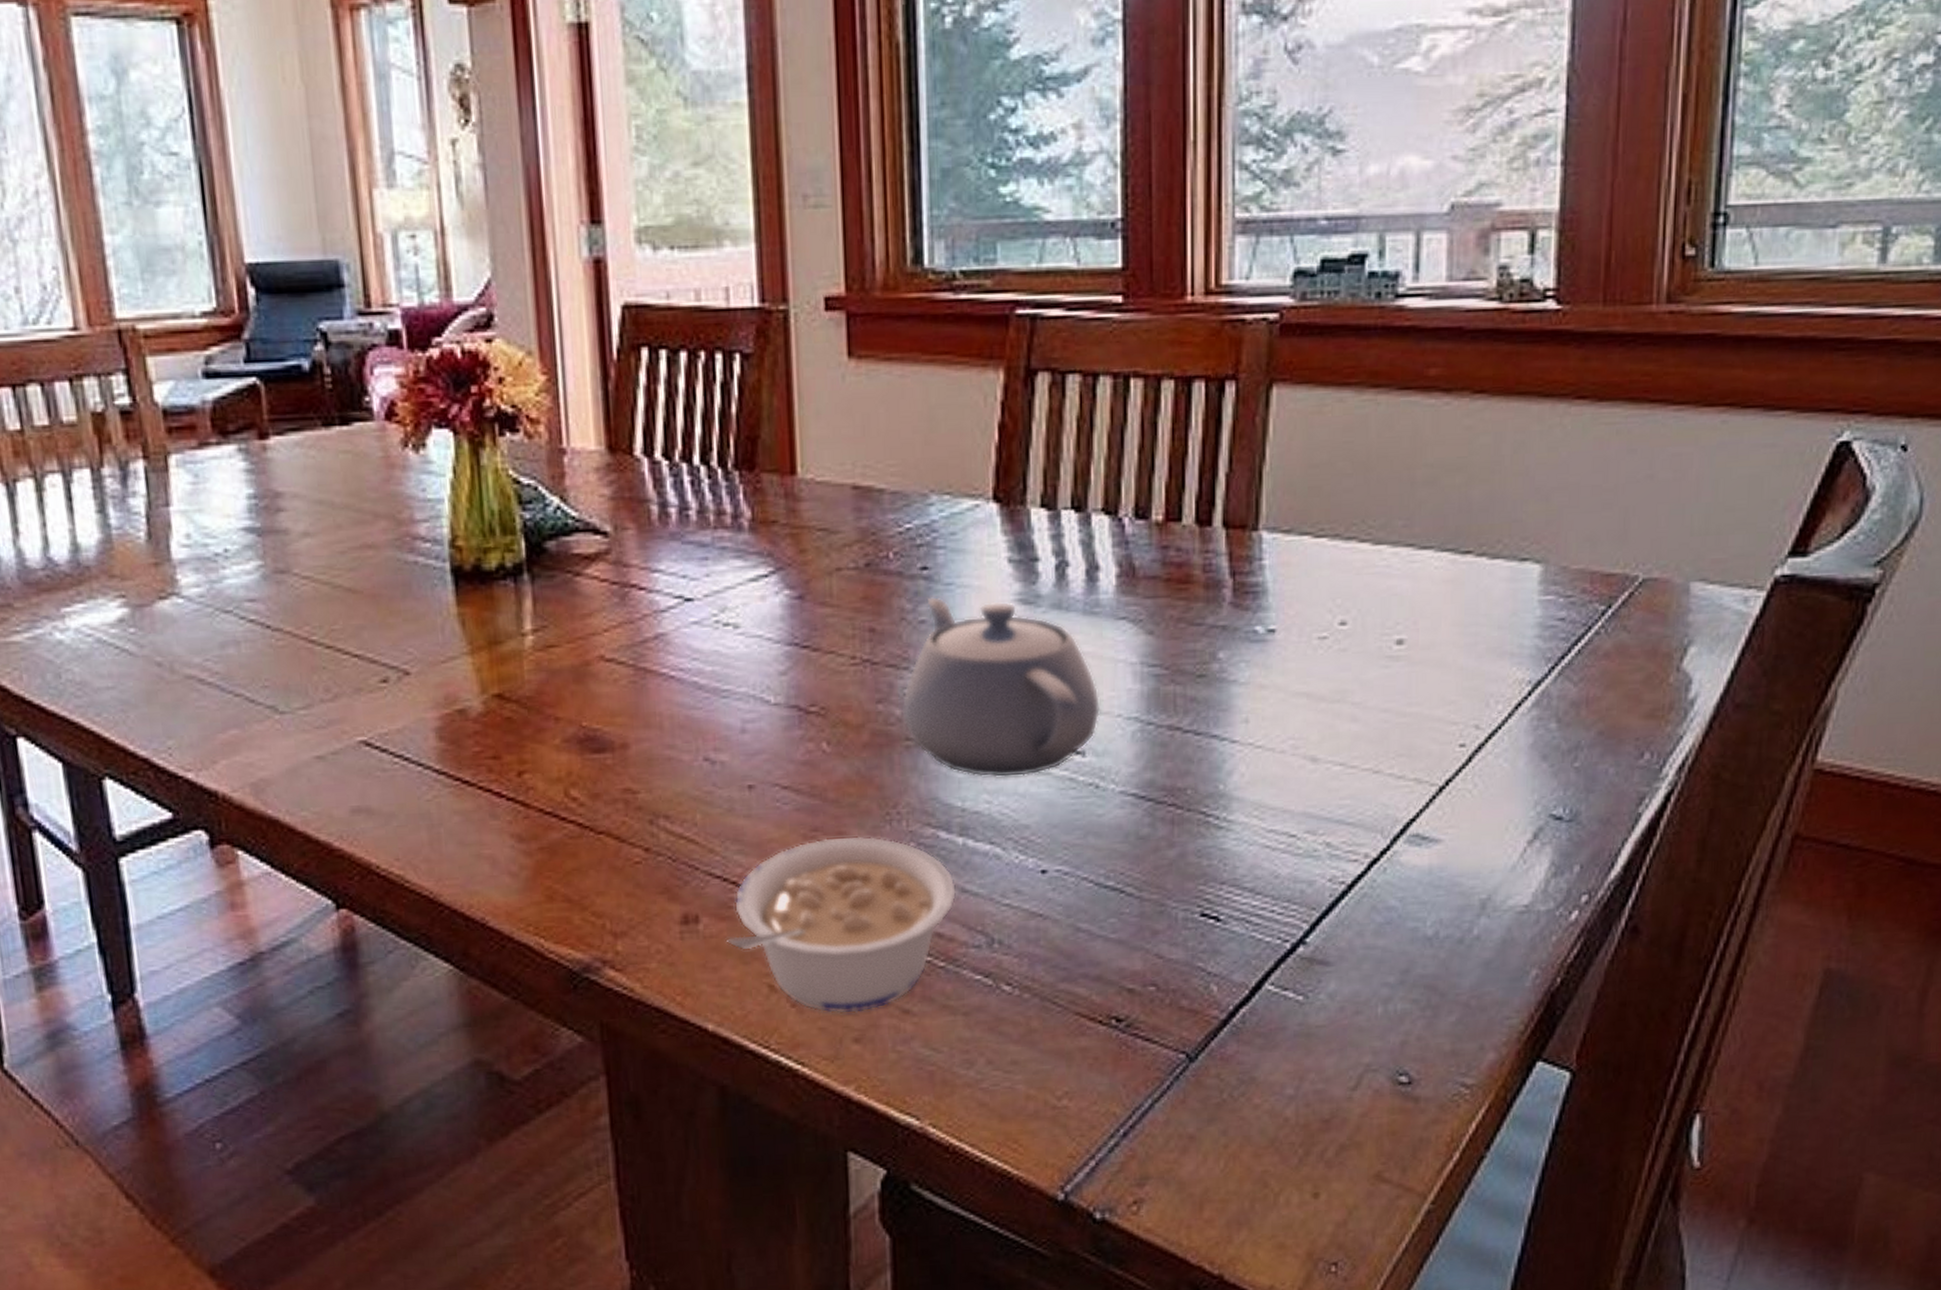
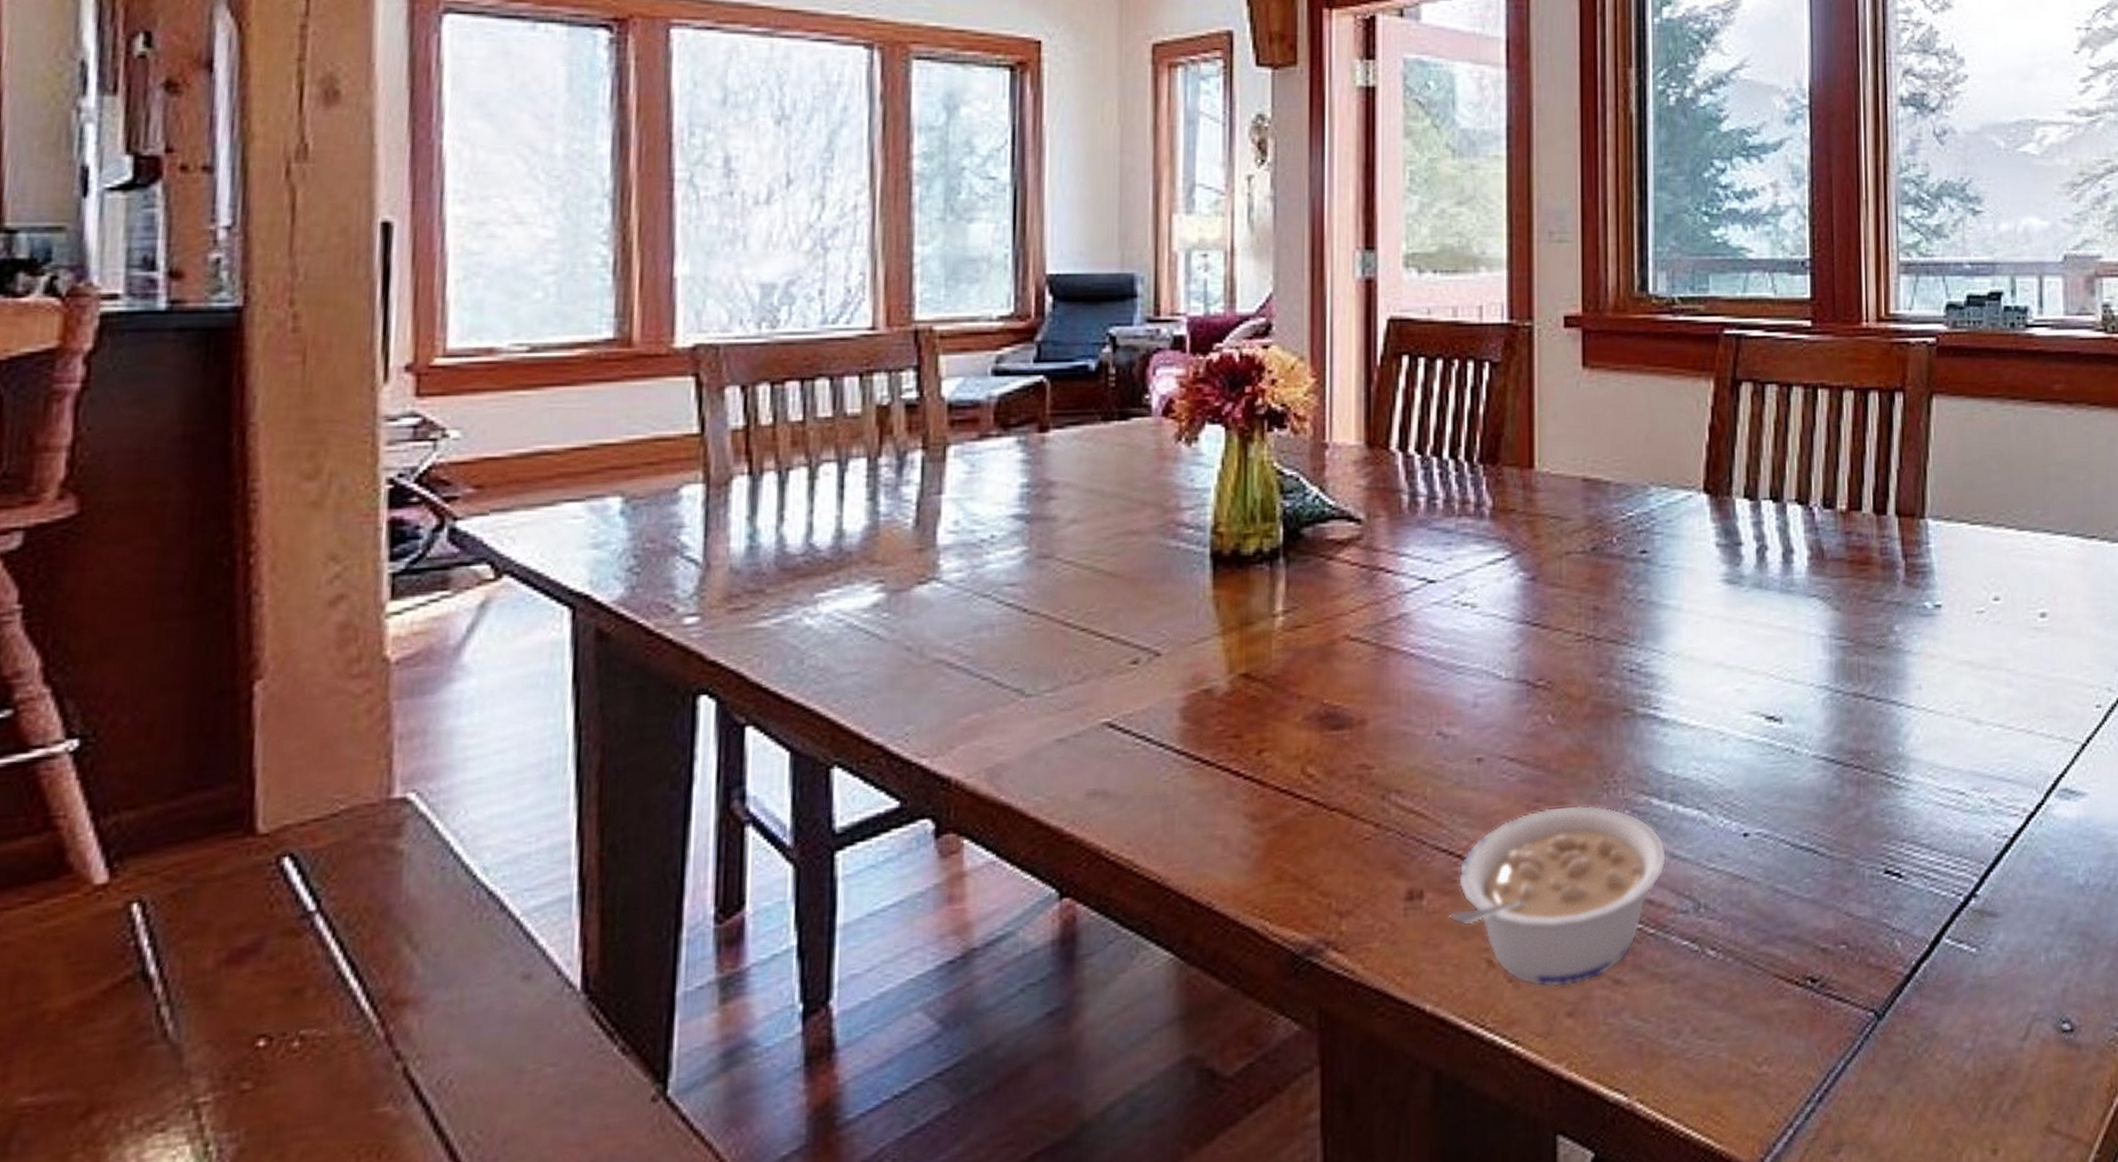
teapot: present [901,596,1101,778] -> none [1620,577,1796,746]

